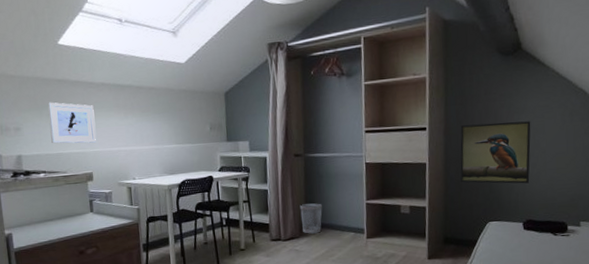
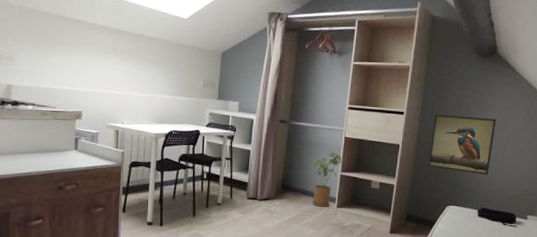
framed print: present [47,102,96,144] -> none [44,36,91,83]
wastebasket: present [300,203,323,234] -> none [278,168,300,197]
house plant: none [335,180,367,240] -> present [312,152,343,207]

